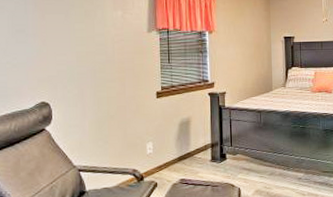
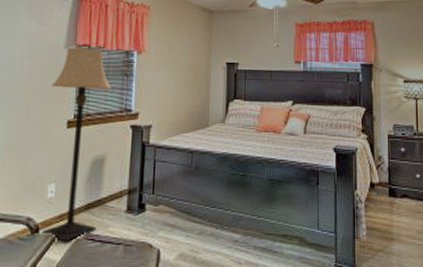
lamp: none [139,31,189,186] -> present [41,47,111,242]

